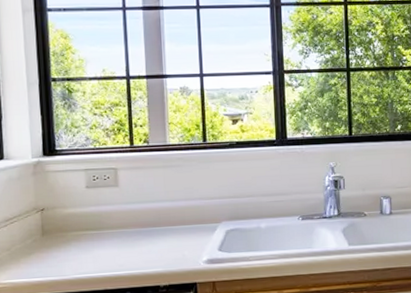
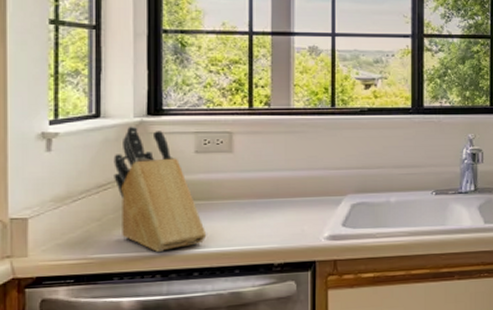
knife block: none [17,166,101,278] -> present [114,126,207,253]

